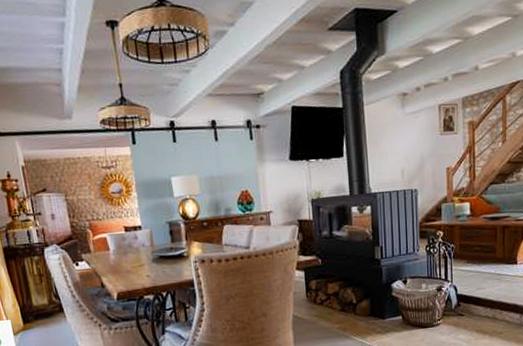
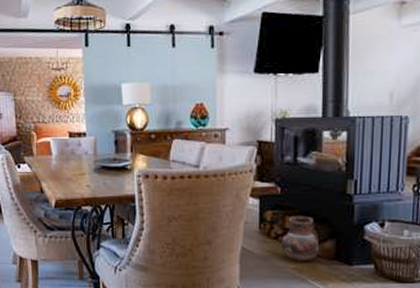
ceramic pot: none [325,281,358,322] -> present [281,216,320,262]

